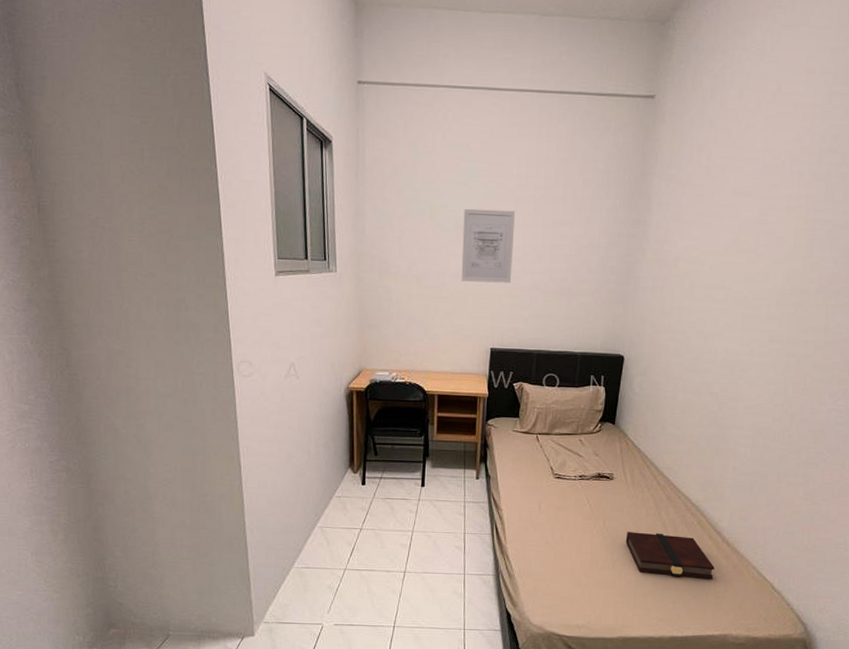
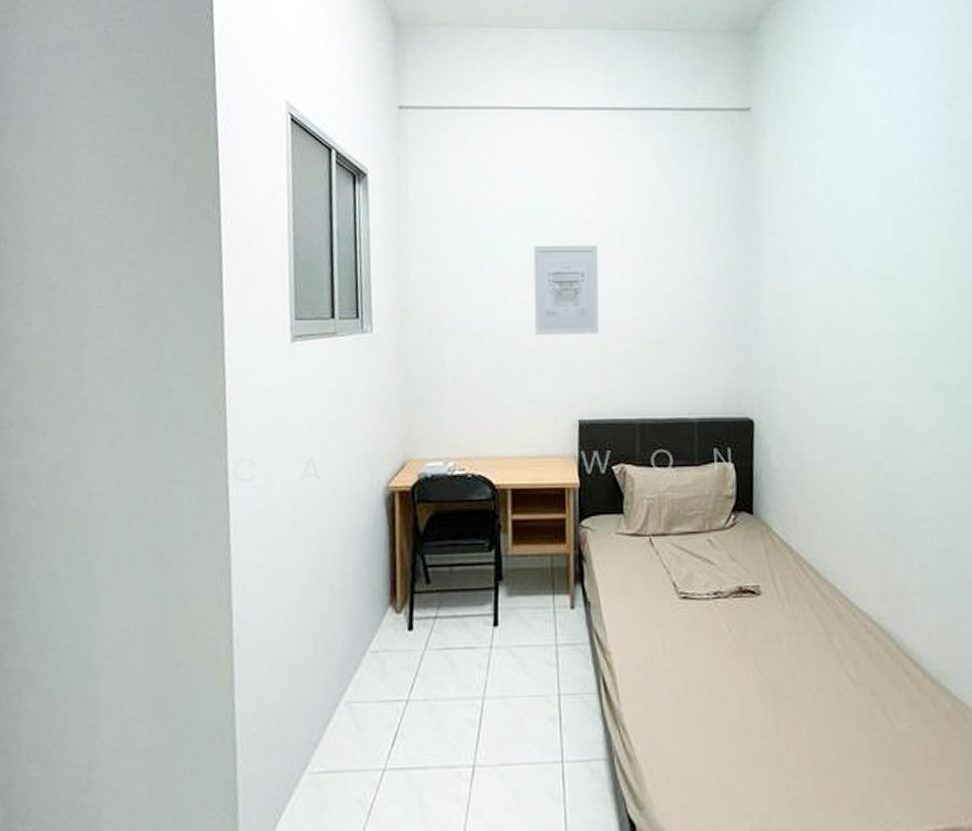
book: present [625,532,715,580] -> none [789,671,920,740]

